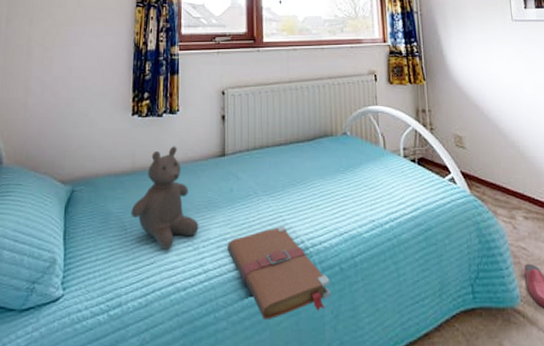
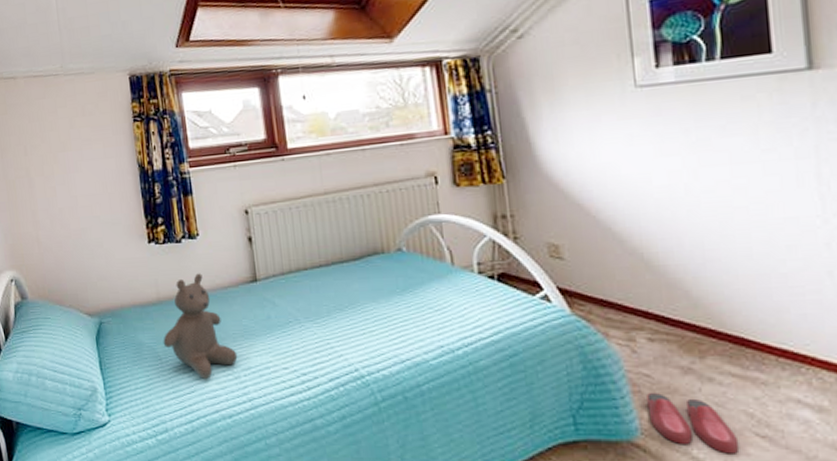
book: present [227,226,332,321] -> none [271,353,396,448]

